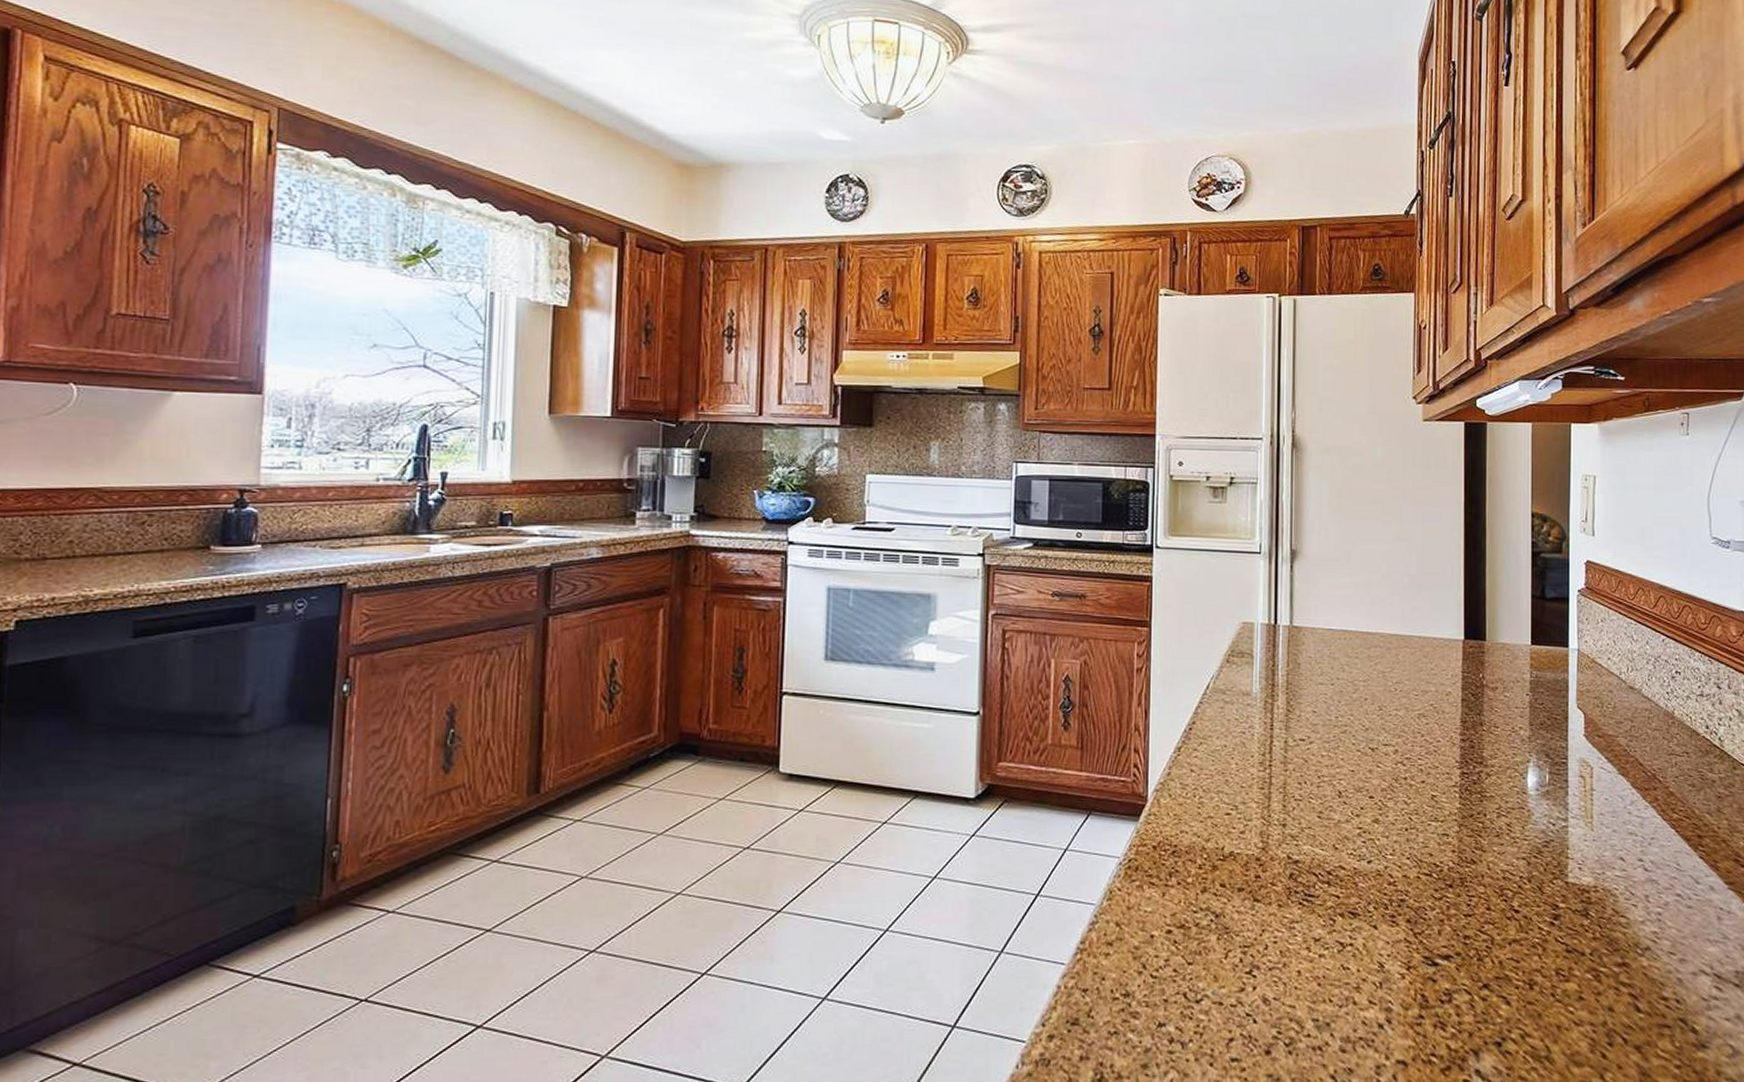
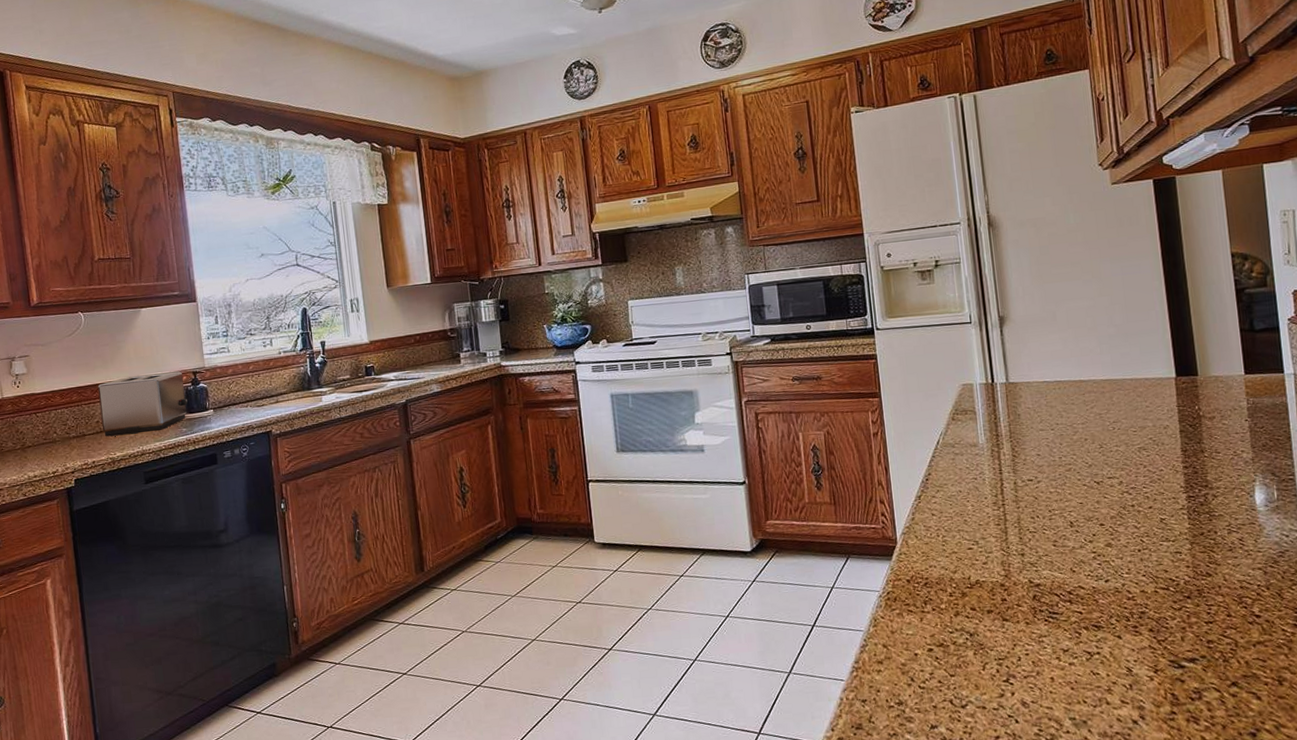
toaster: none [77,482,223,566] -> present [97,371,188,437]

